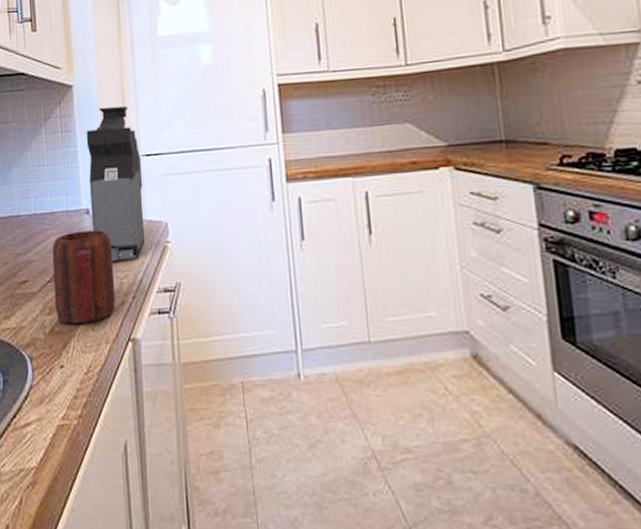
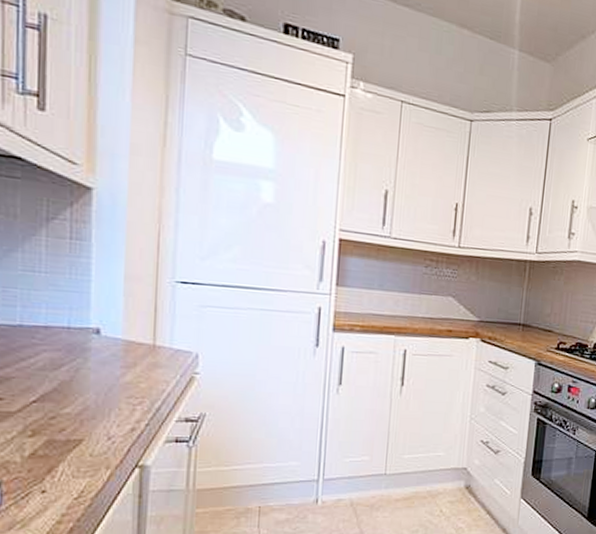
mug: present [52,230,116,324] -> none [40,350,126,449]
coffee maker: present [86,106,145,262] -> none [101,220,175,388]

